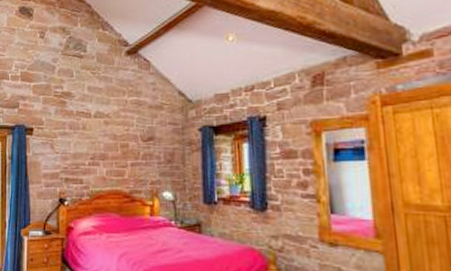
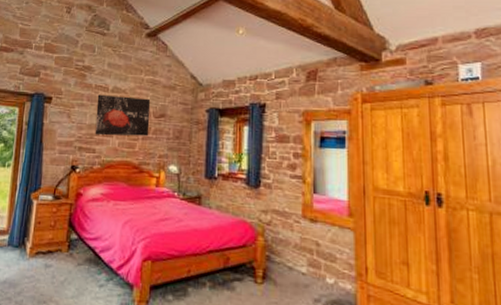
wall art: none [80,120,138,165] -> present [94,94,151,136]

